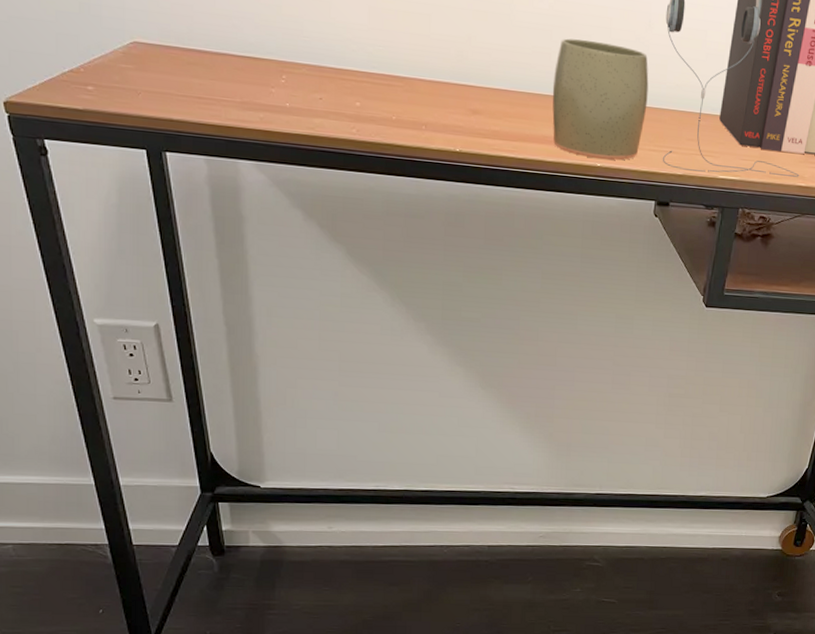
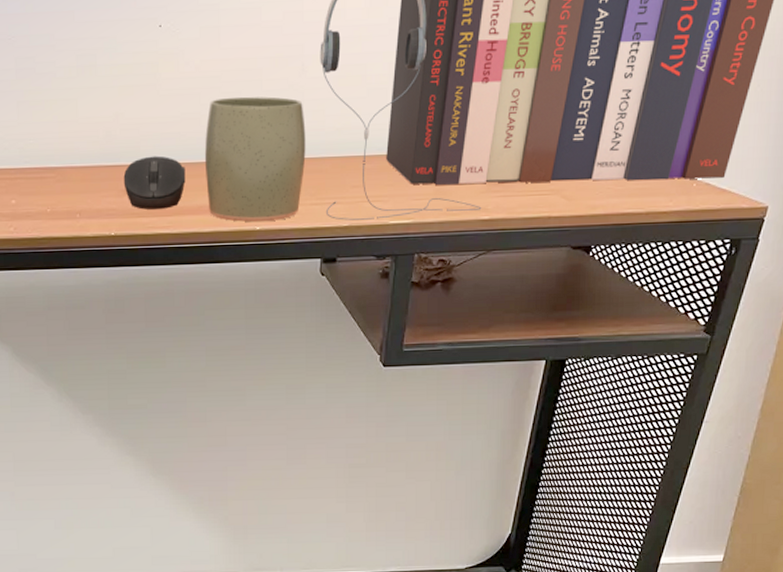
computer mouse: none [472,81,533,134] -> present [123,156,186,210]

